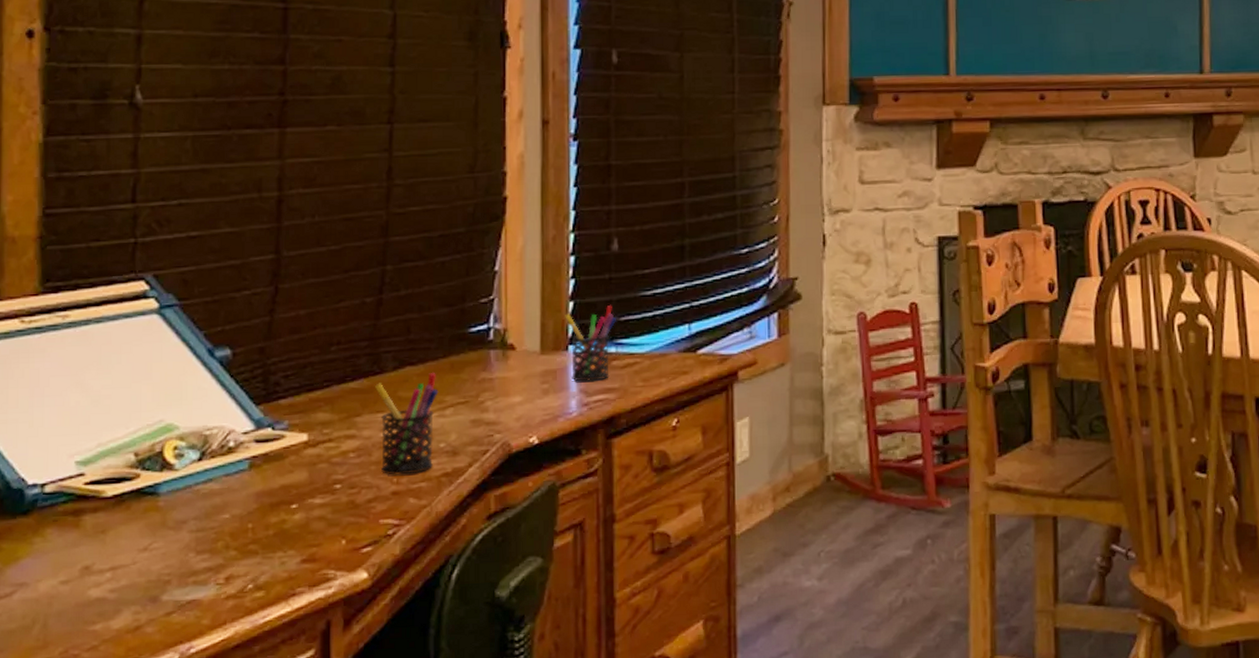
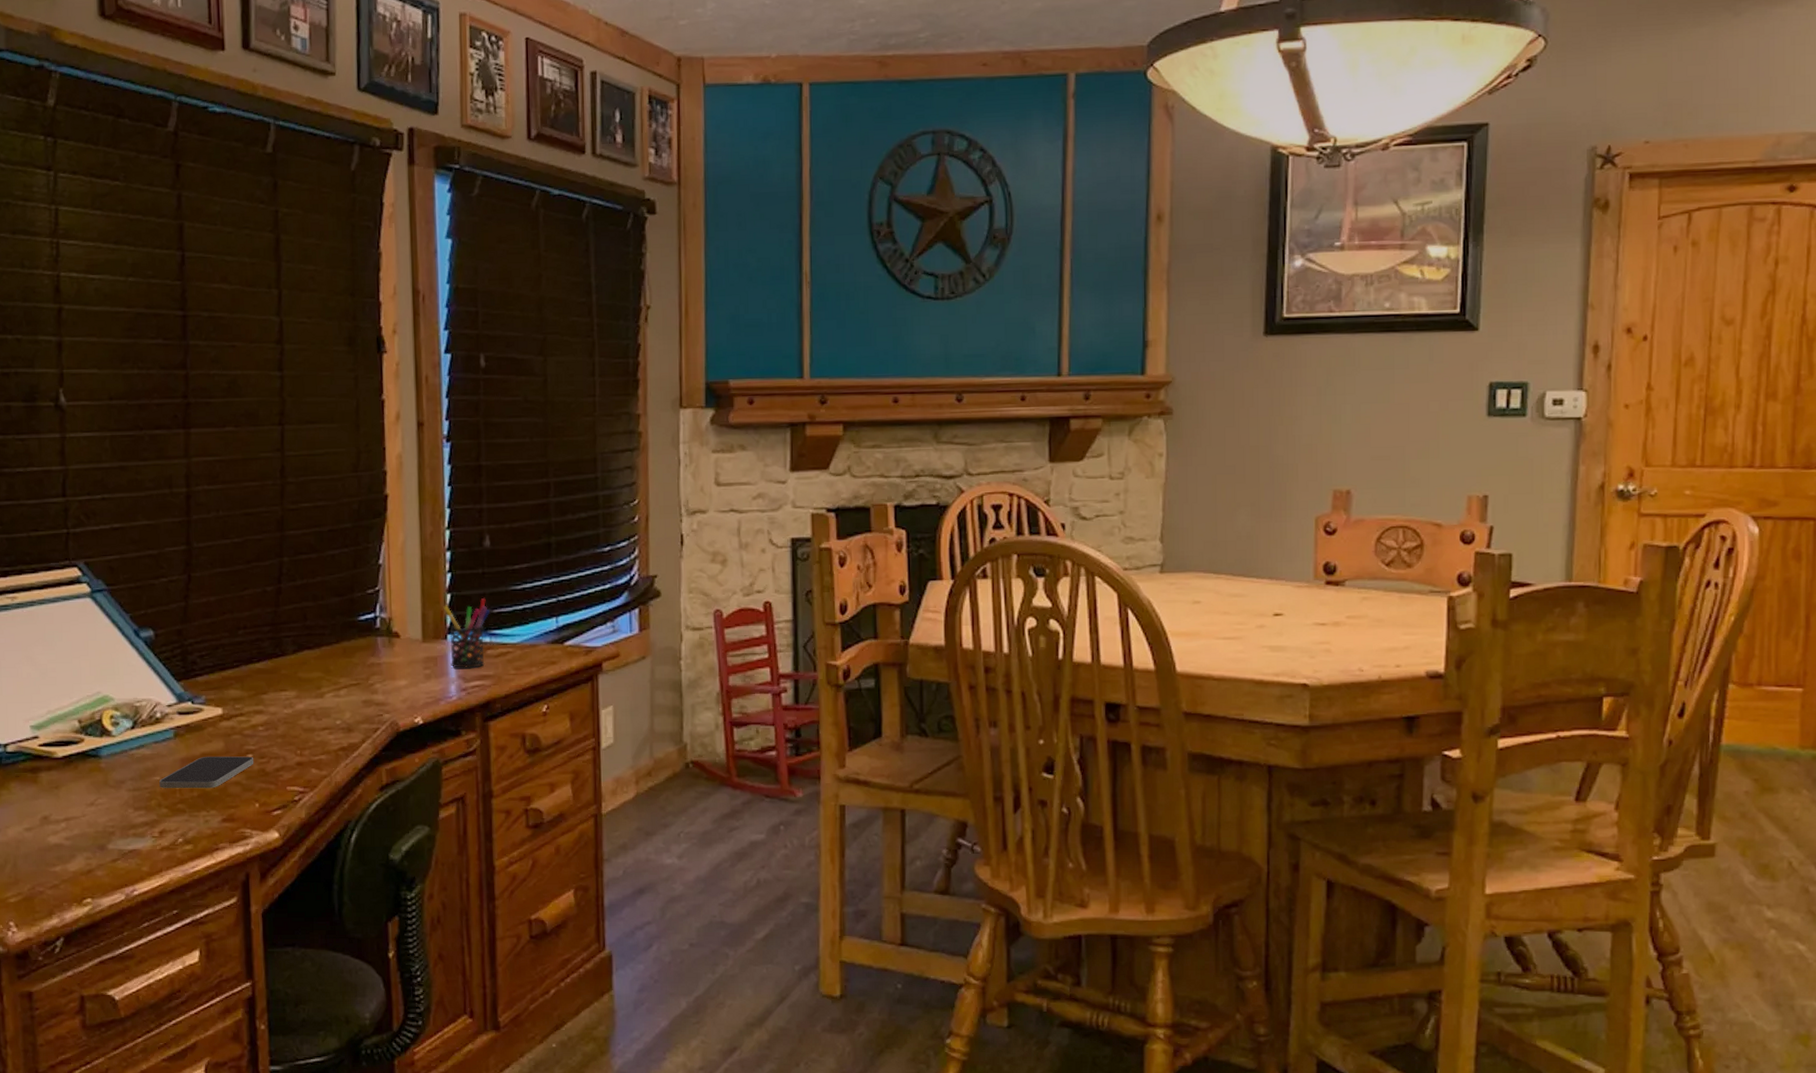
smartphone: none [228,487,342,527] -> present [159,756,254,789]
pen holder: present [375,372,439,476] -> none [278,655,333,748]

